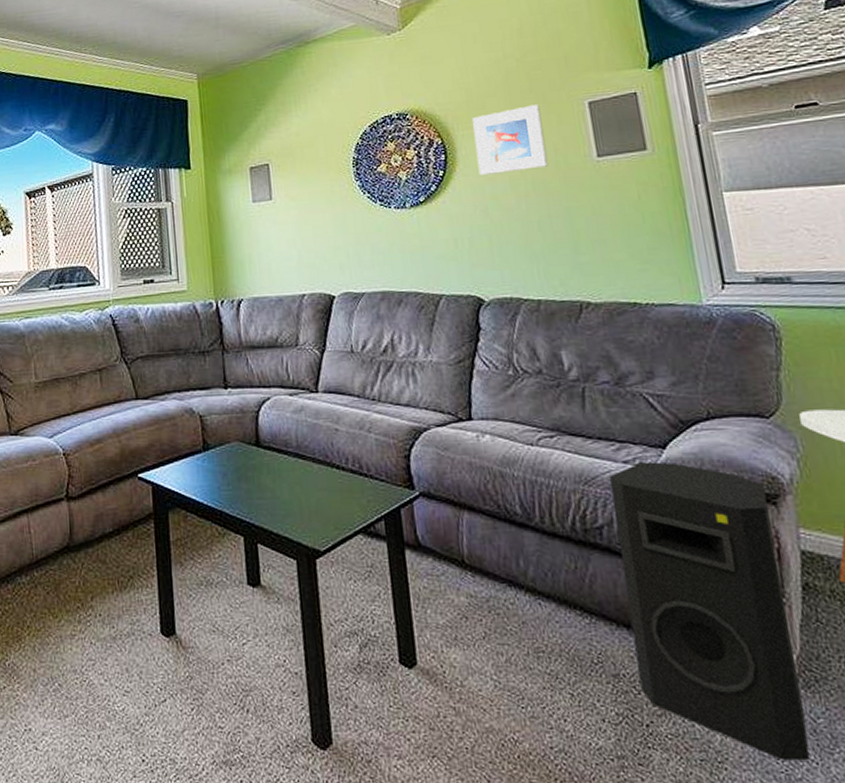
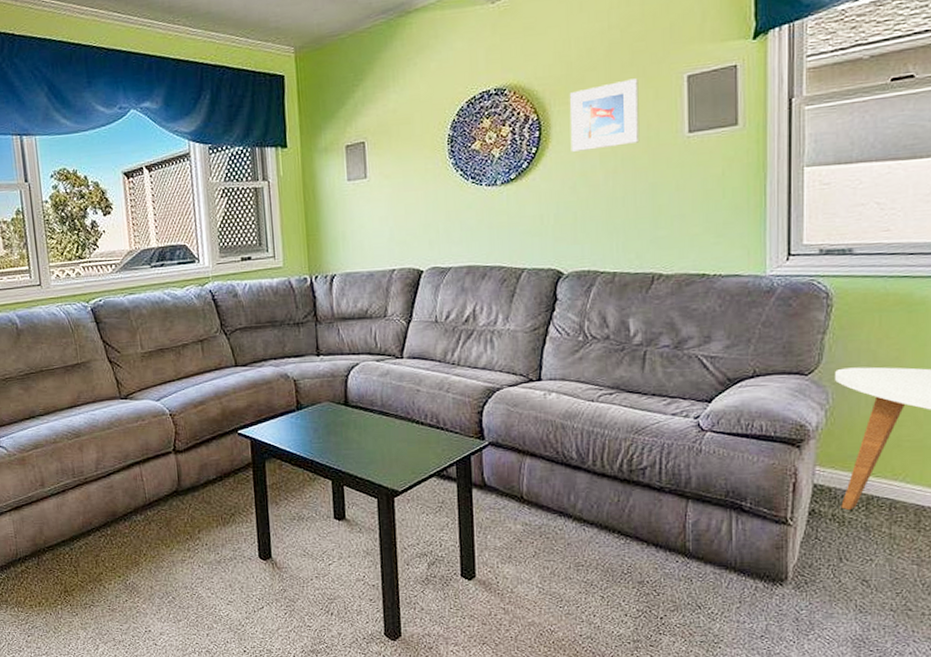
speaker: present [610,462,811,761] -> none [657,414,792,641]

